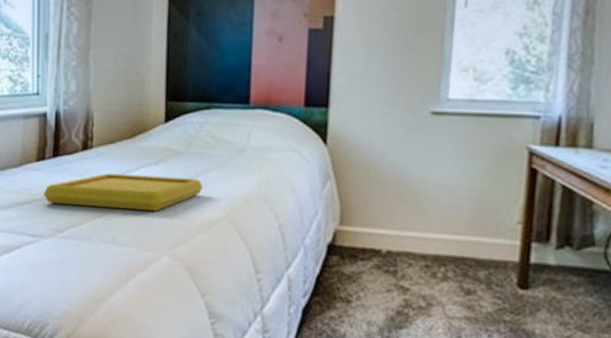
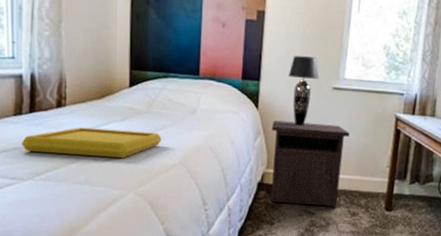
nightstand: none [345,159,458,280] -> present [271,120,349,207]
table lamp: none [368,72,411,166] -> present [289,56,319,126]

